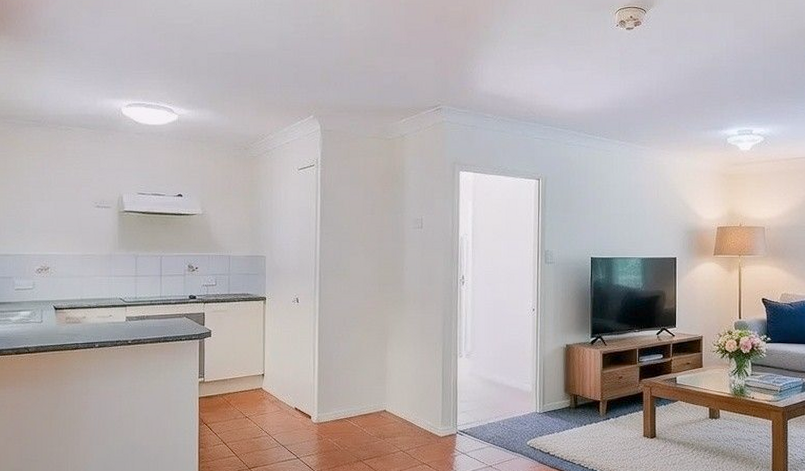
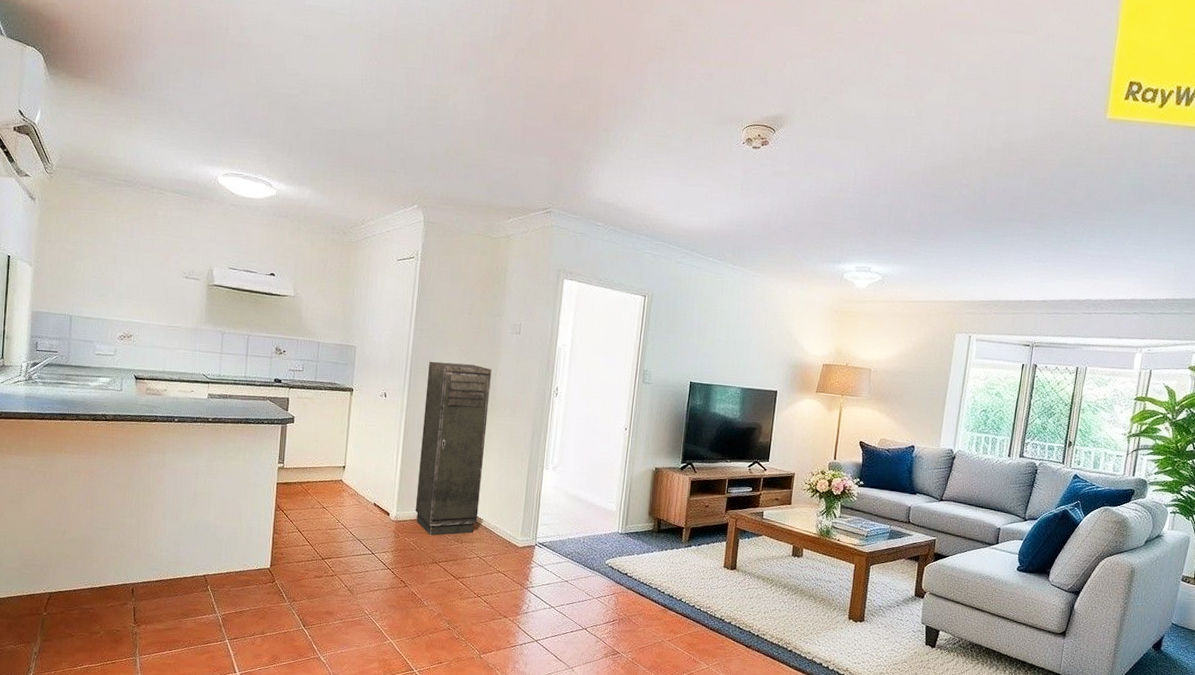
storage cabinet: none [335,262,398,434] -> present [415,361,492,536]

